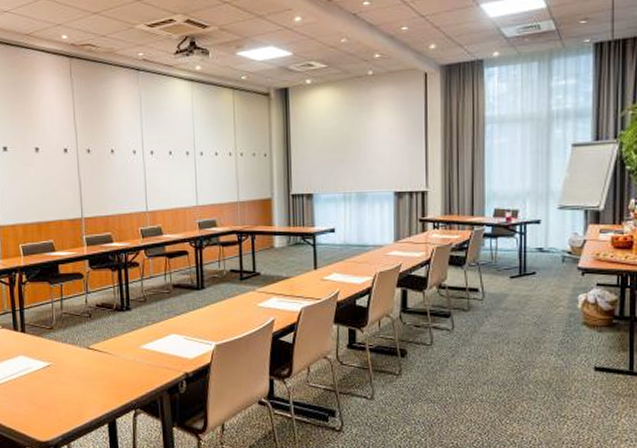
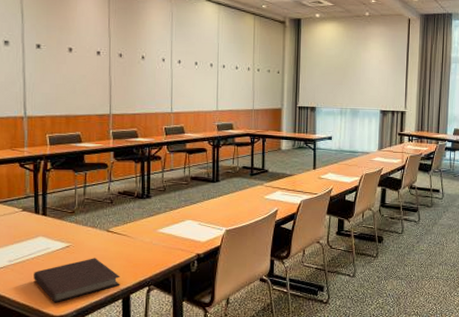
notebook: none [17,378,105,428] -> present [34,258,121,303]

